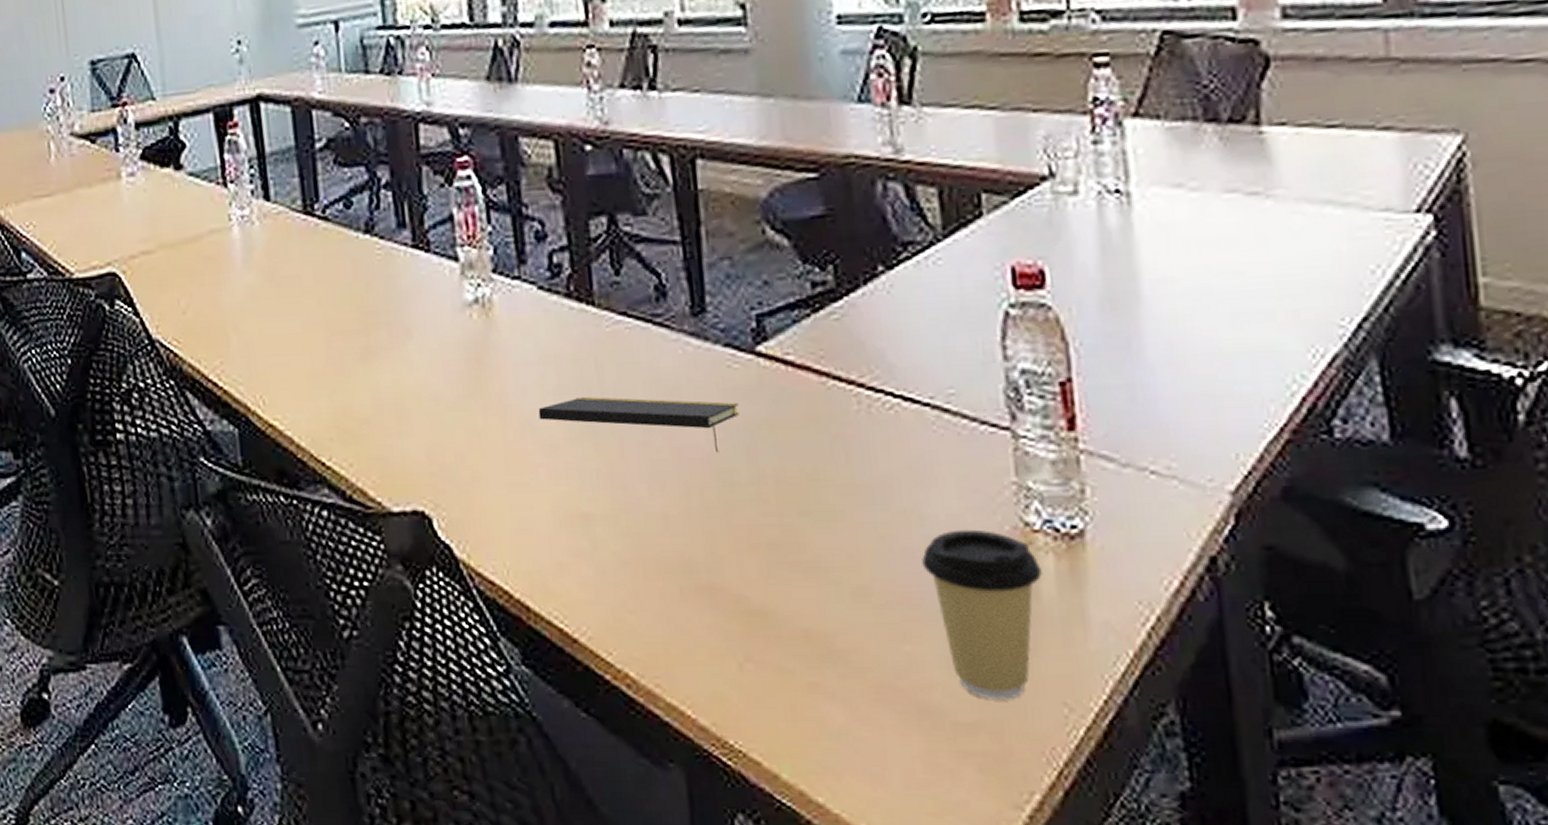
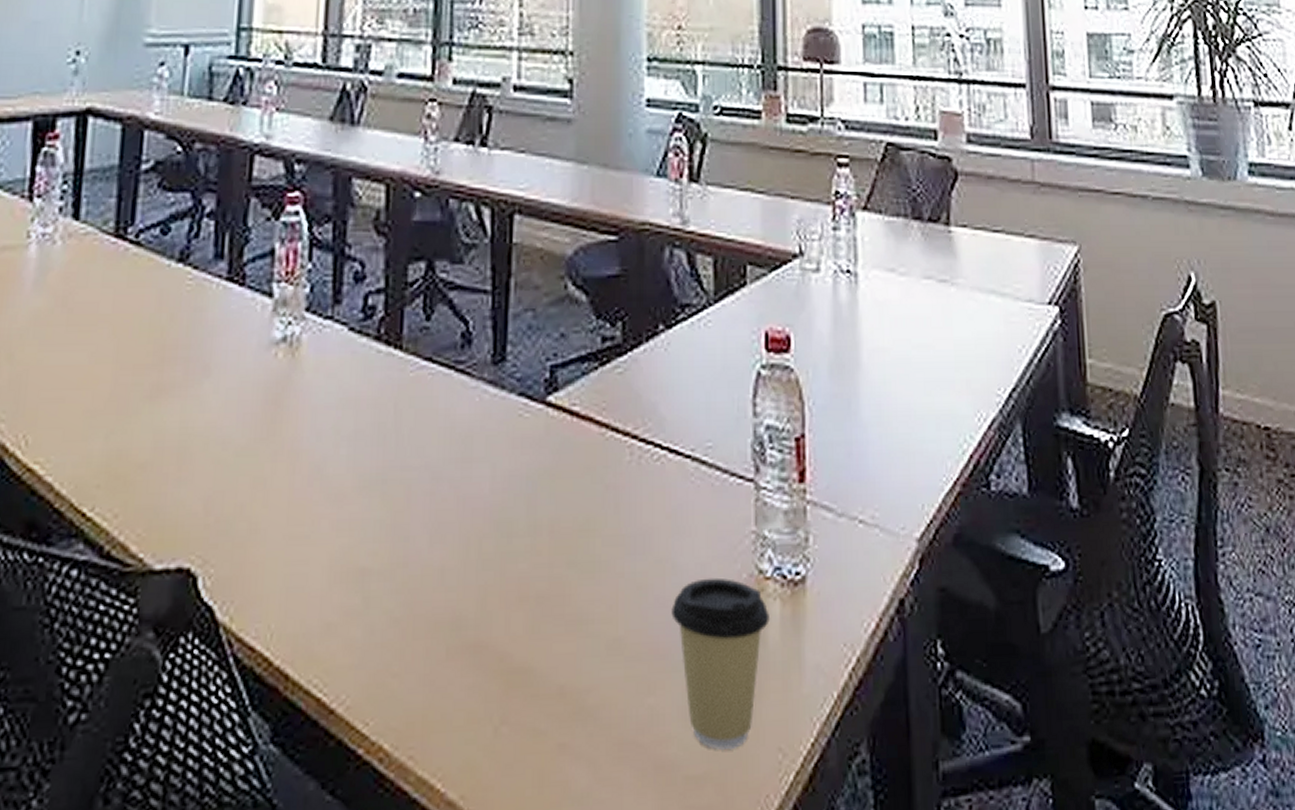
notepad: present [538,397,739,452] -> none [330,443,525,502]

